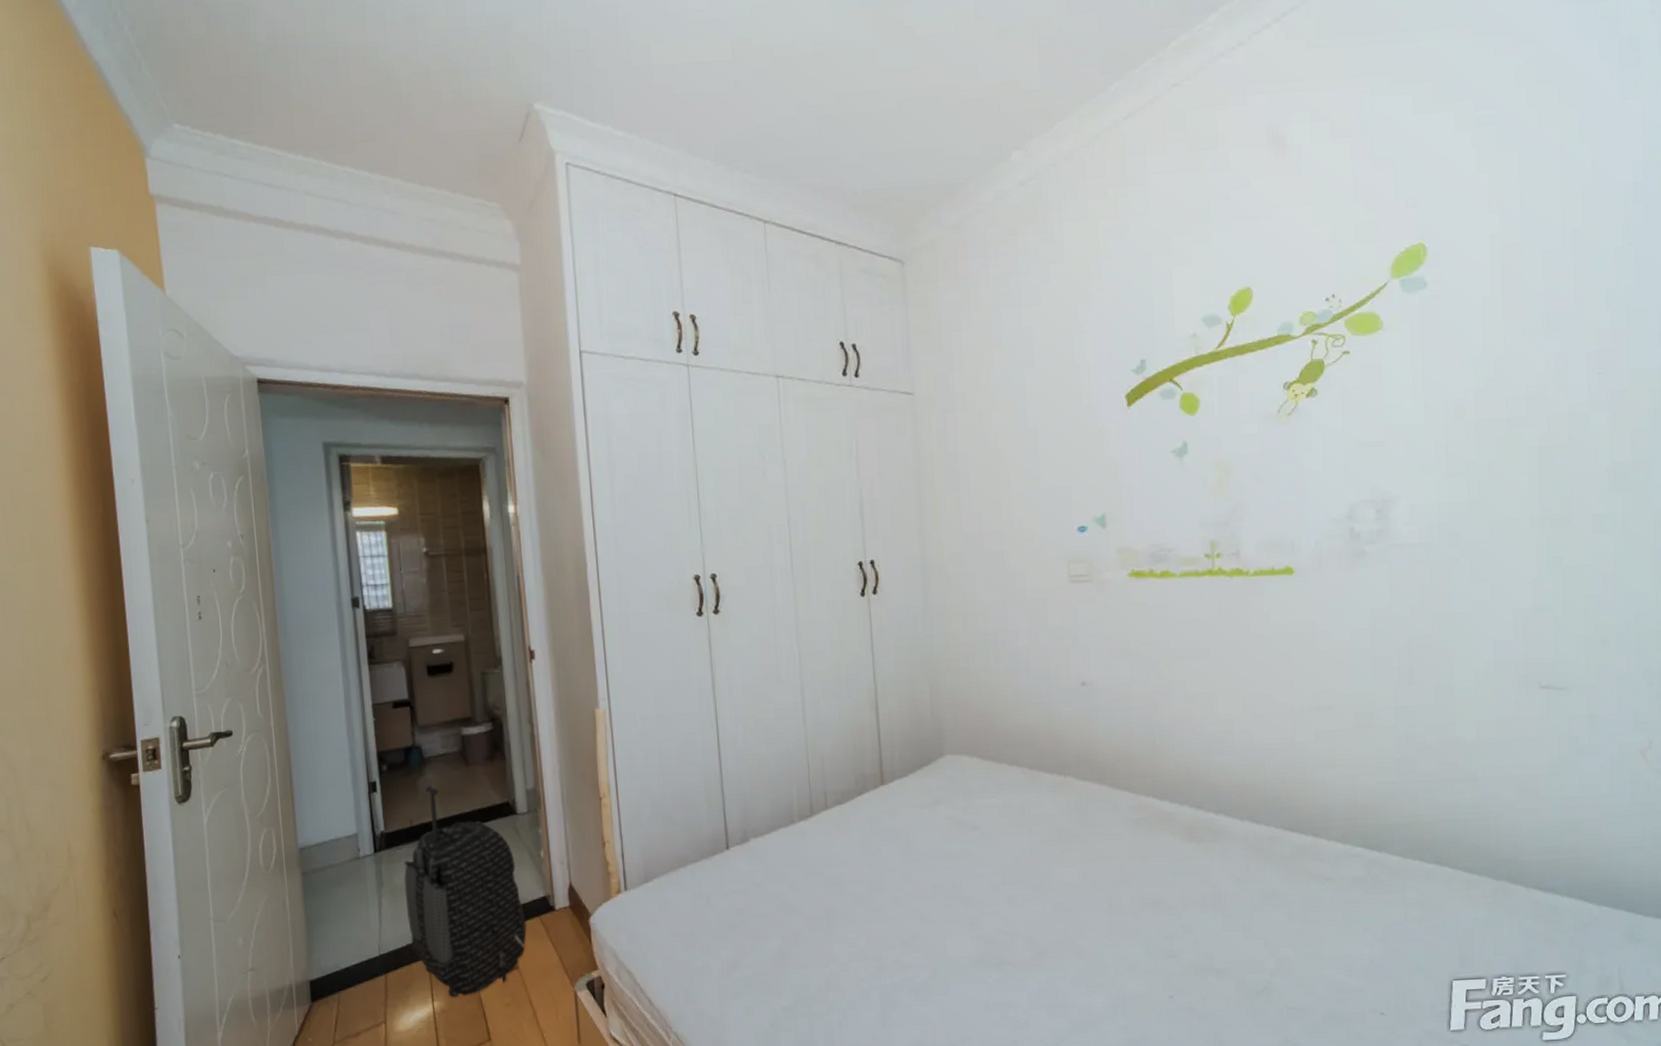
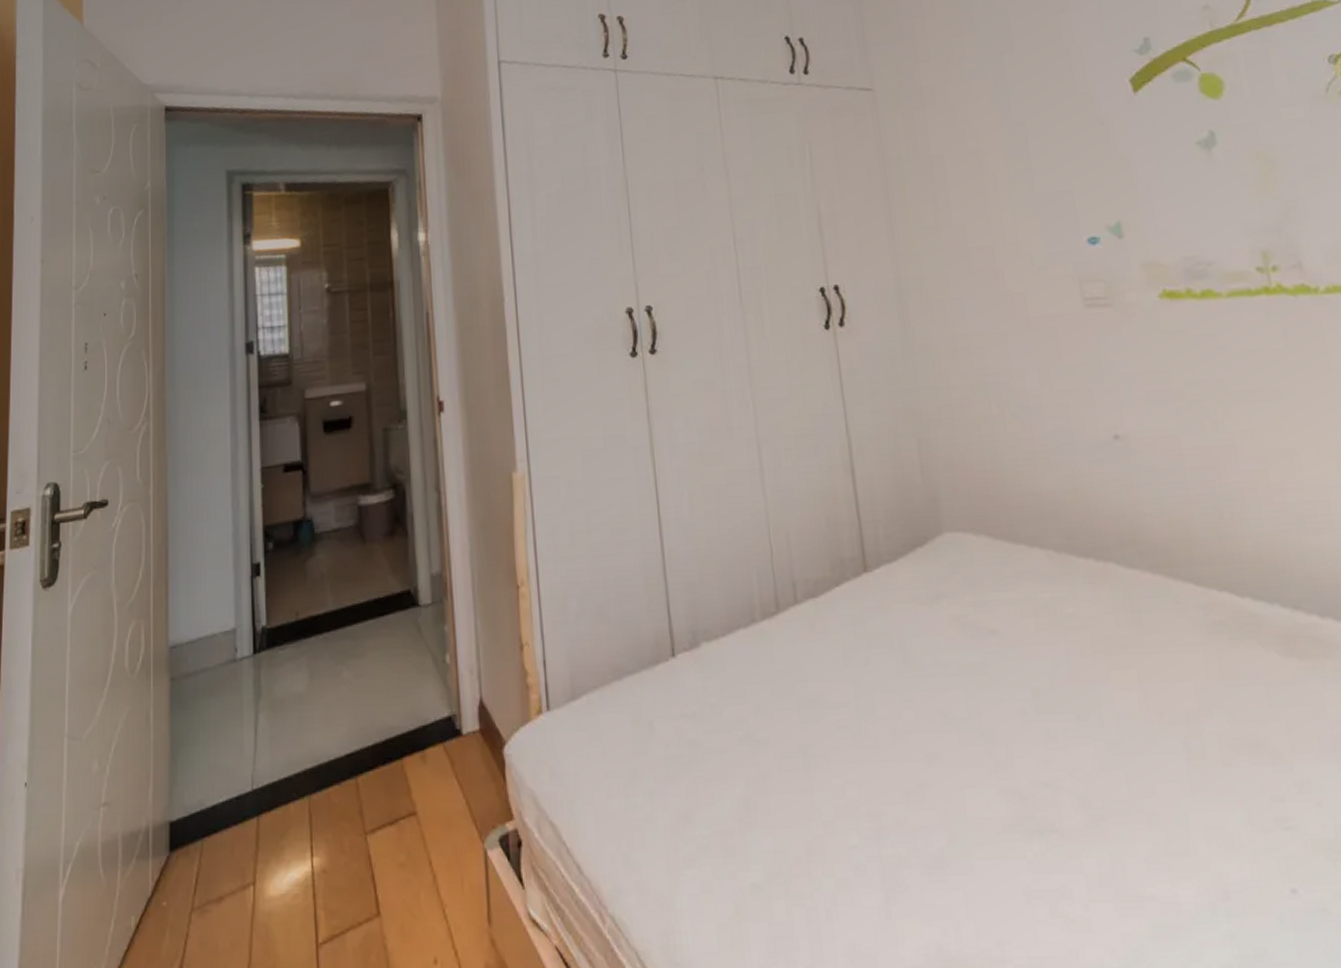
suitcase: present [403,786,527,998] -> none [280,568,427,852]

